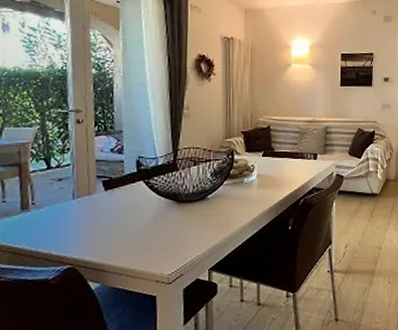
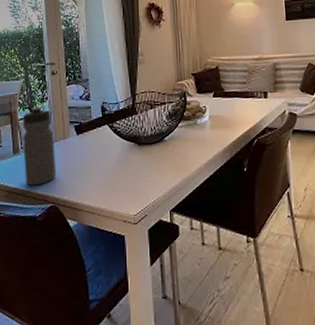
water bottle: none [34,158,77,246] -> present [22,106,57,186]

